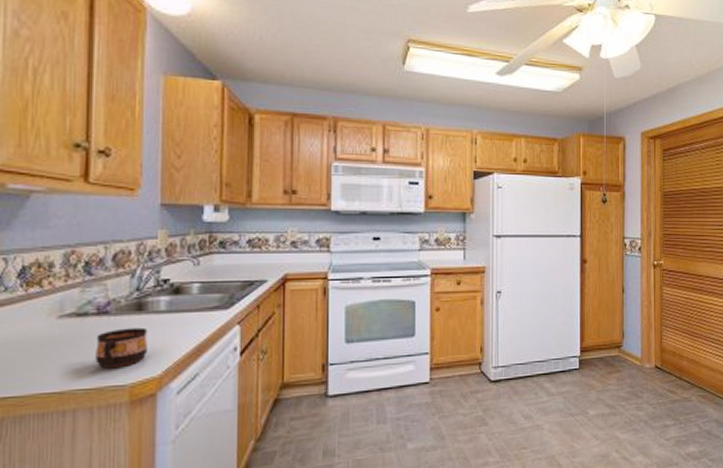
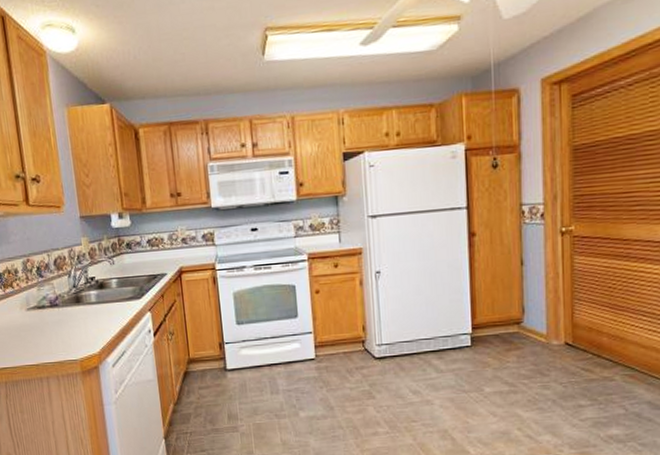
cup: present [95,327,147,369] -> none [53,316,88,348]

